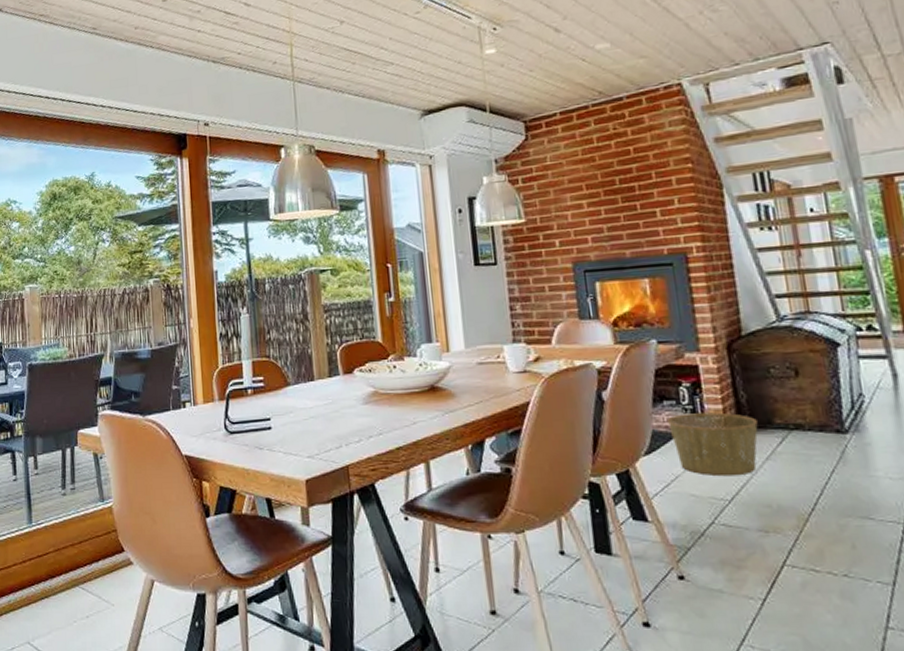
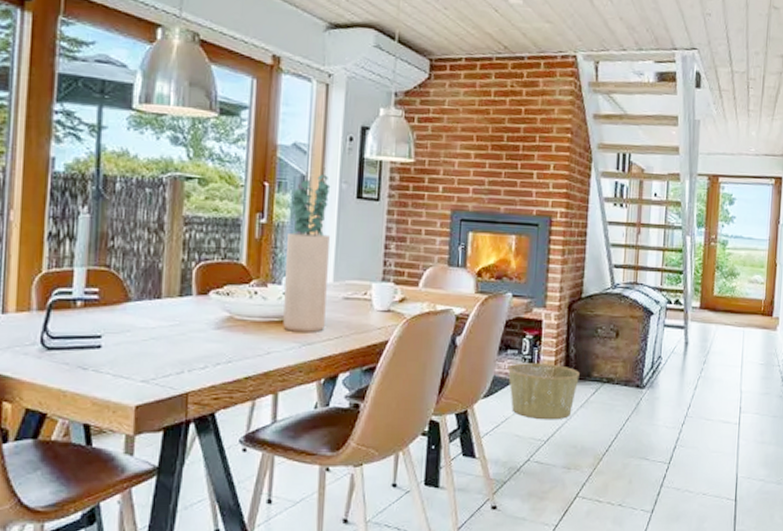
vase: none [414,242,464,401] -> present [283,167,331,332]

